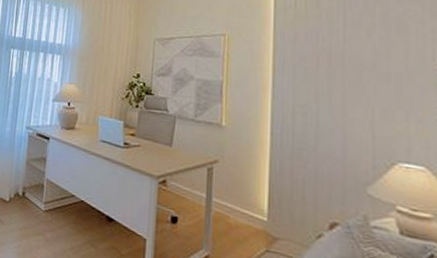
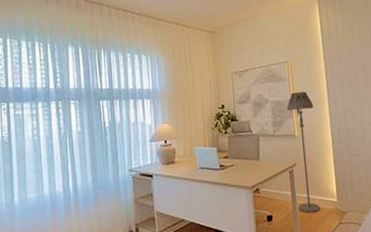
floor lamp: none [213,73,252,228] -> present [286,92,320,213]

